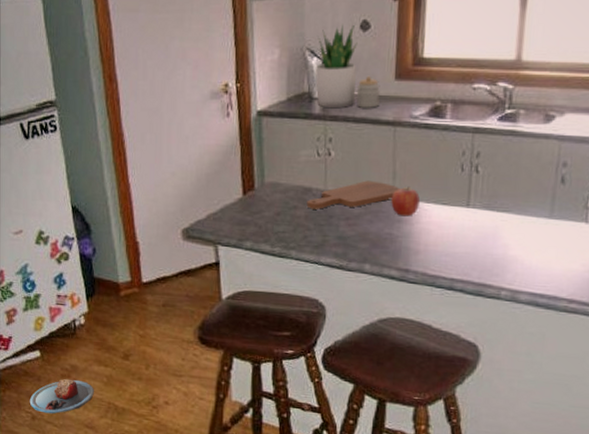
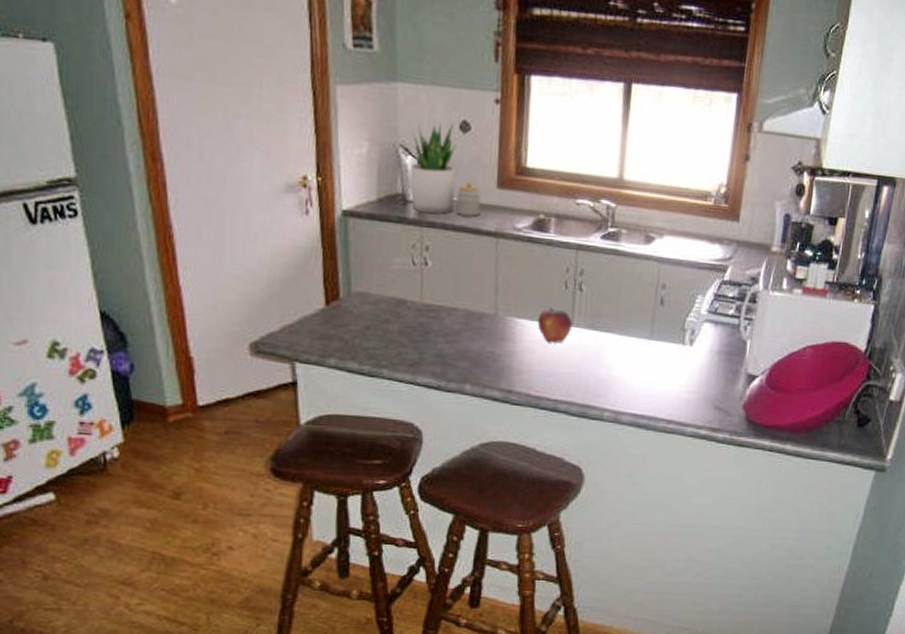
pet bowl: present [29,378,94,414] -> none [39,525,133,572]
cutting board: present [306,180,400,209] -> none [400,294,503,324]
fruit: present [391,186,421,217] -> none [493,302,524,334]
fruit: none [433,189,468,224] -> present [537,307,572,343]

